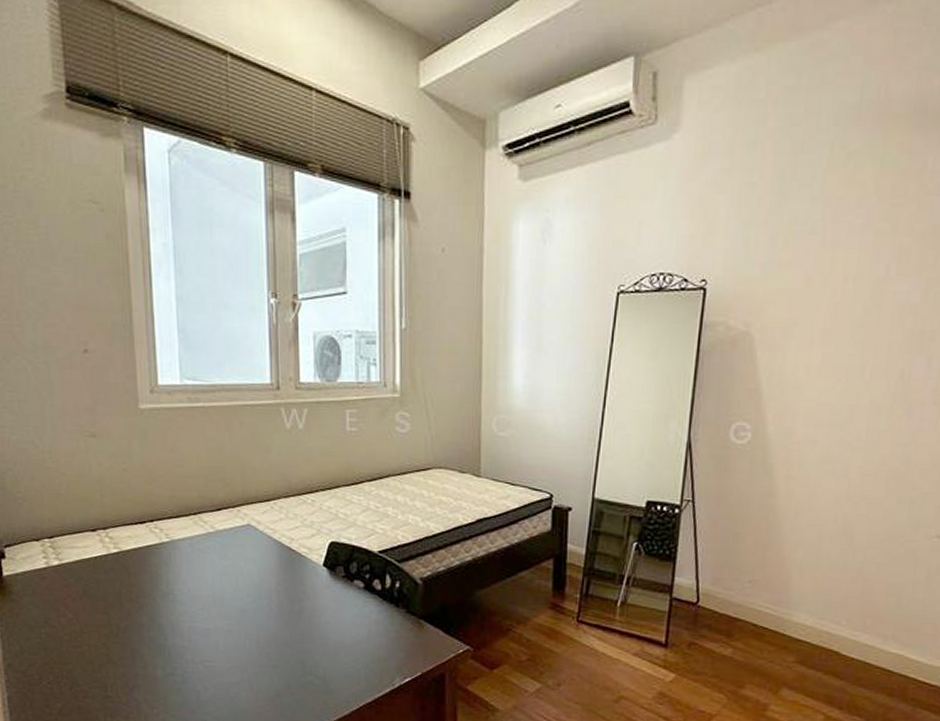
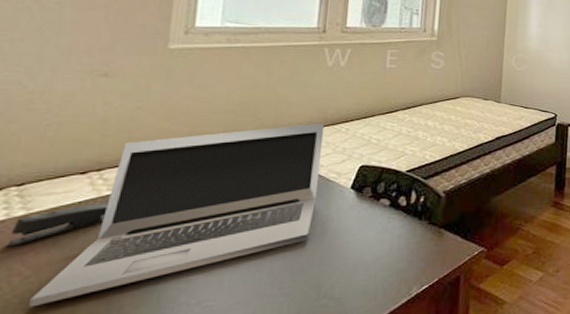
stapler: none [52,560,117,592] -> present [7,203,108,247]
laptop: none [76,492,291,646] -> present [29,123,325,308]

